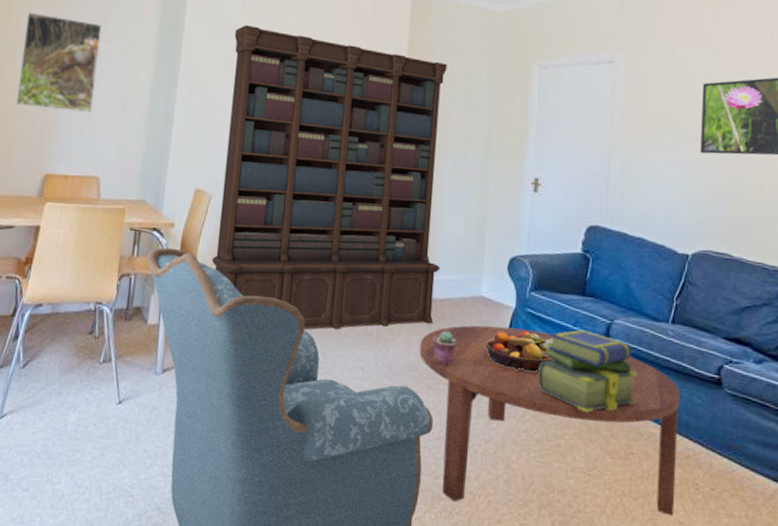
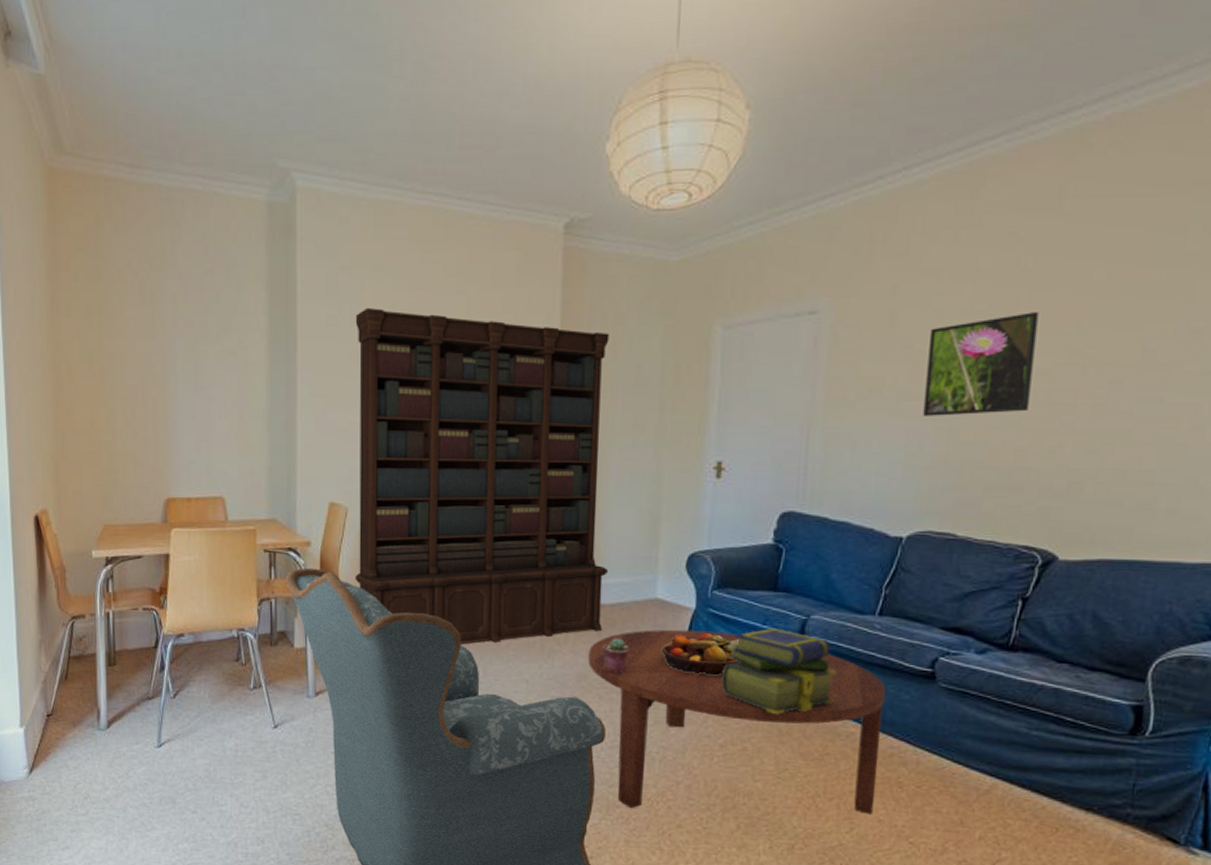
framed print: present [16,12,102,113] -> none [120,316,206,428]

